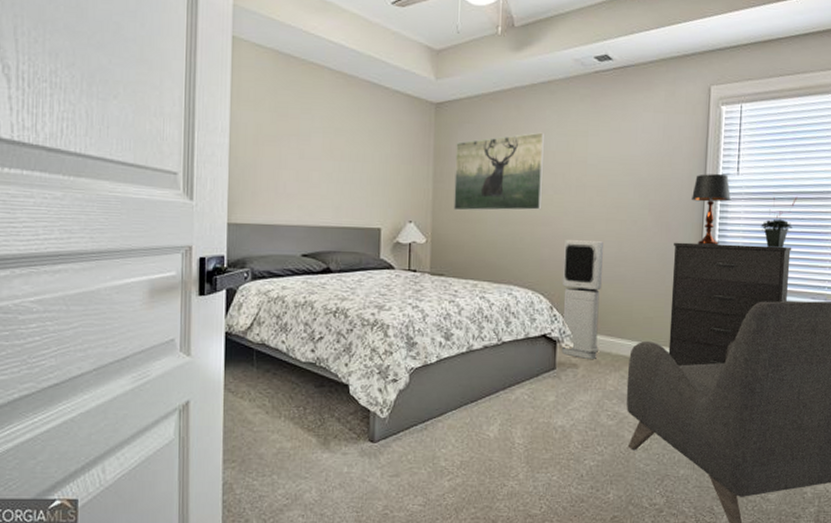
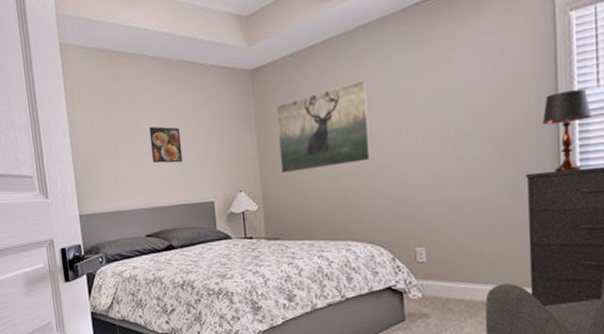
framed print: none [320,141,355,183] -> present [149,126,183,164]
air purifier: present [560,240,603,359] -> none [401,184,450,308]

